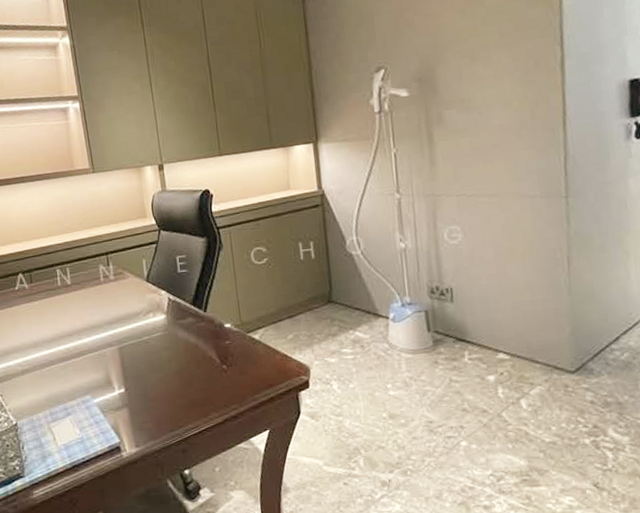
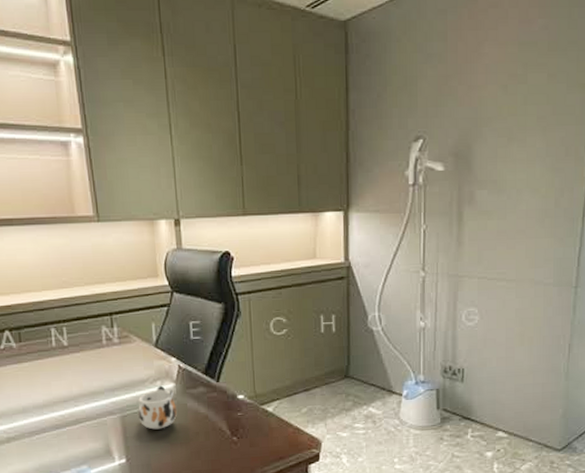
mug: none [134,317,169,360] -> present [138,385,177,430]

